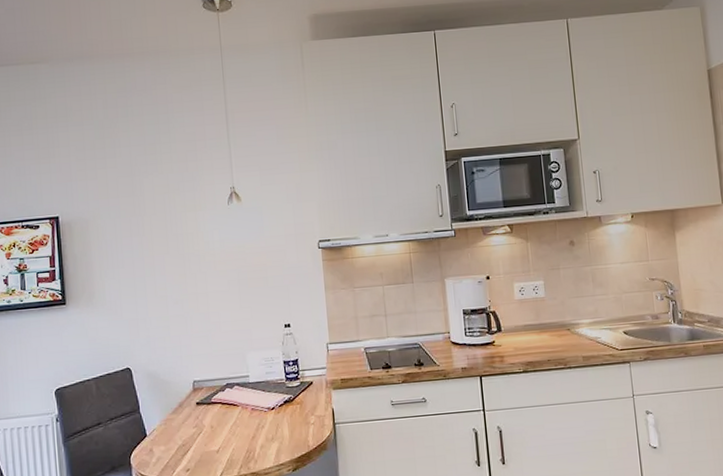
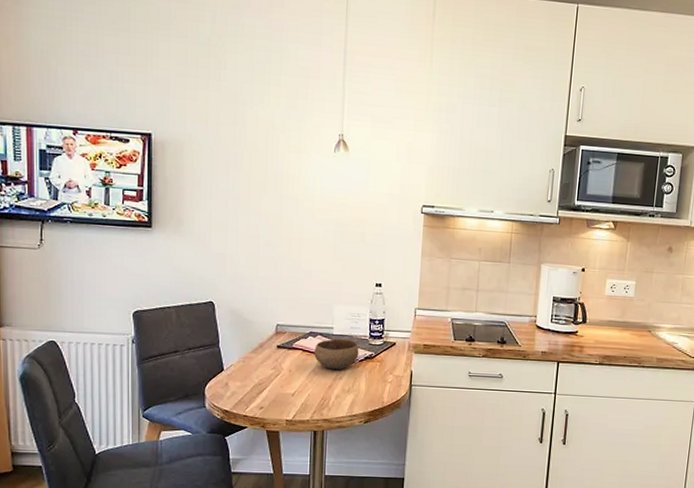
bowl: none [233,385,278,419] -> present [314,338,359,369]

